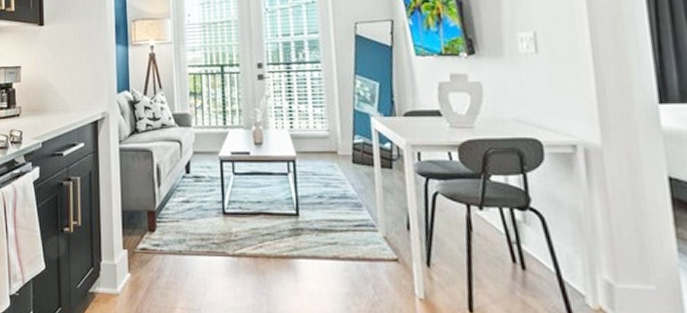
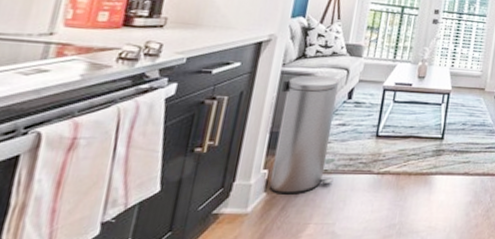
pedal bin: none [123,150,189,276] -> present [269,75,340,195]

